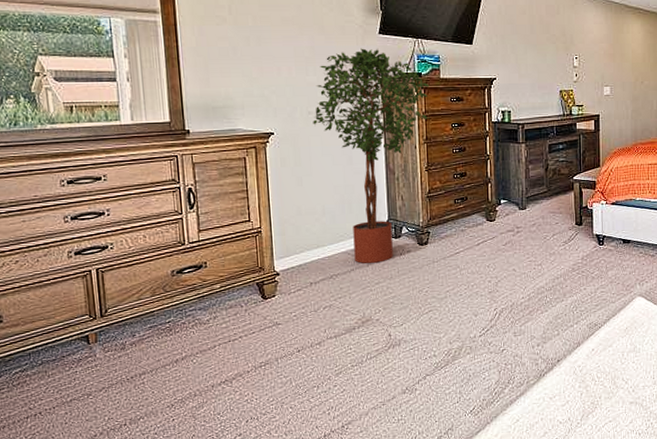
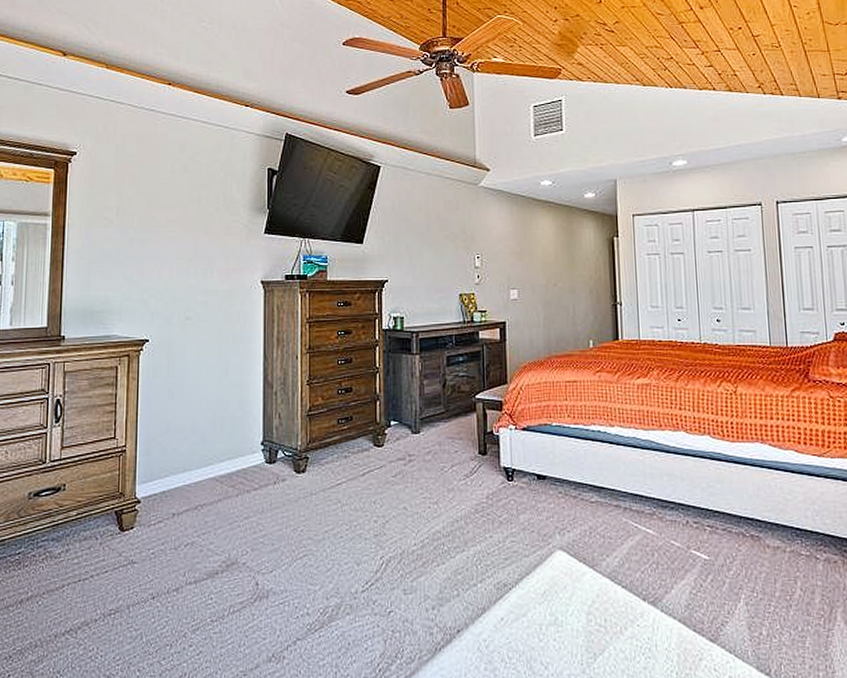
potted tree: present [313,48,430,263] -> none [190,248,314,493]

